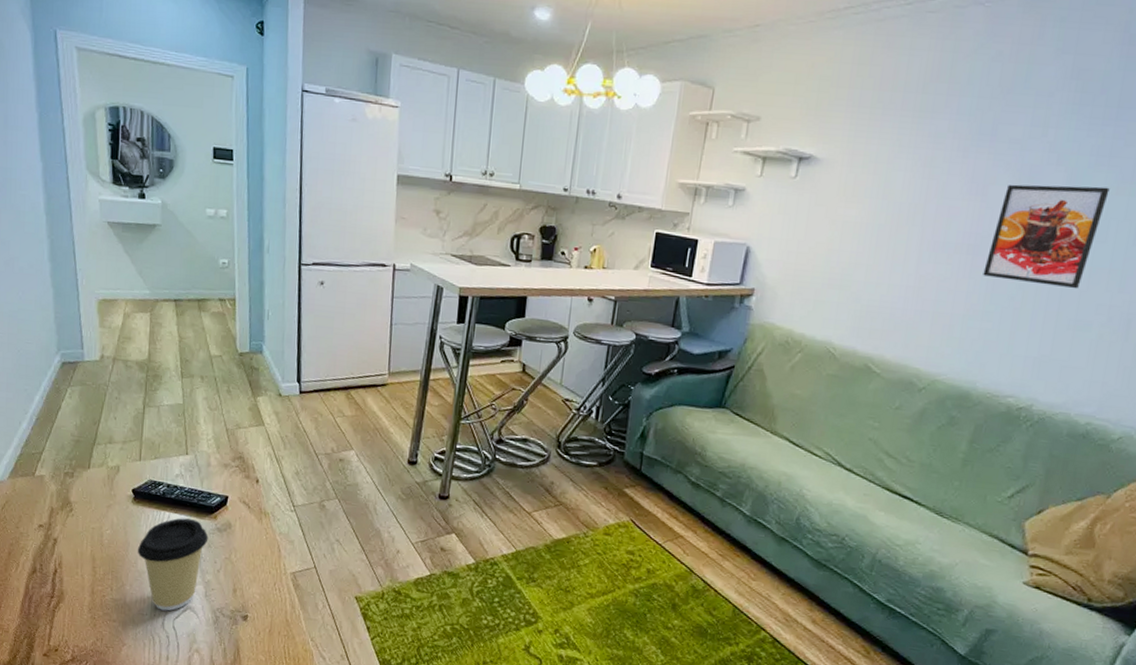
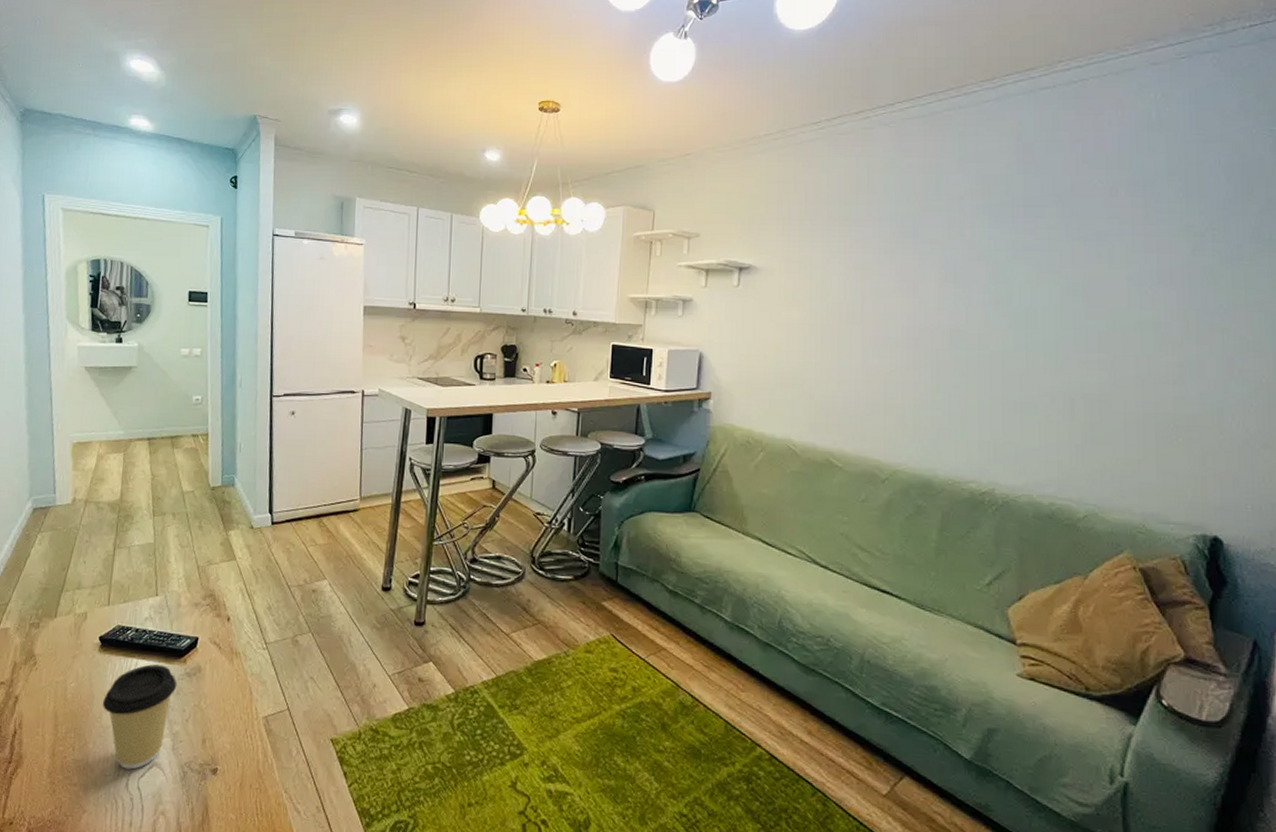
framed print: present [983,184,1110,289] -> none [926,277,1030,374]

